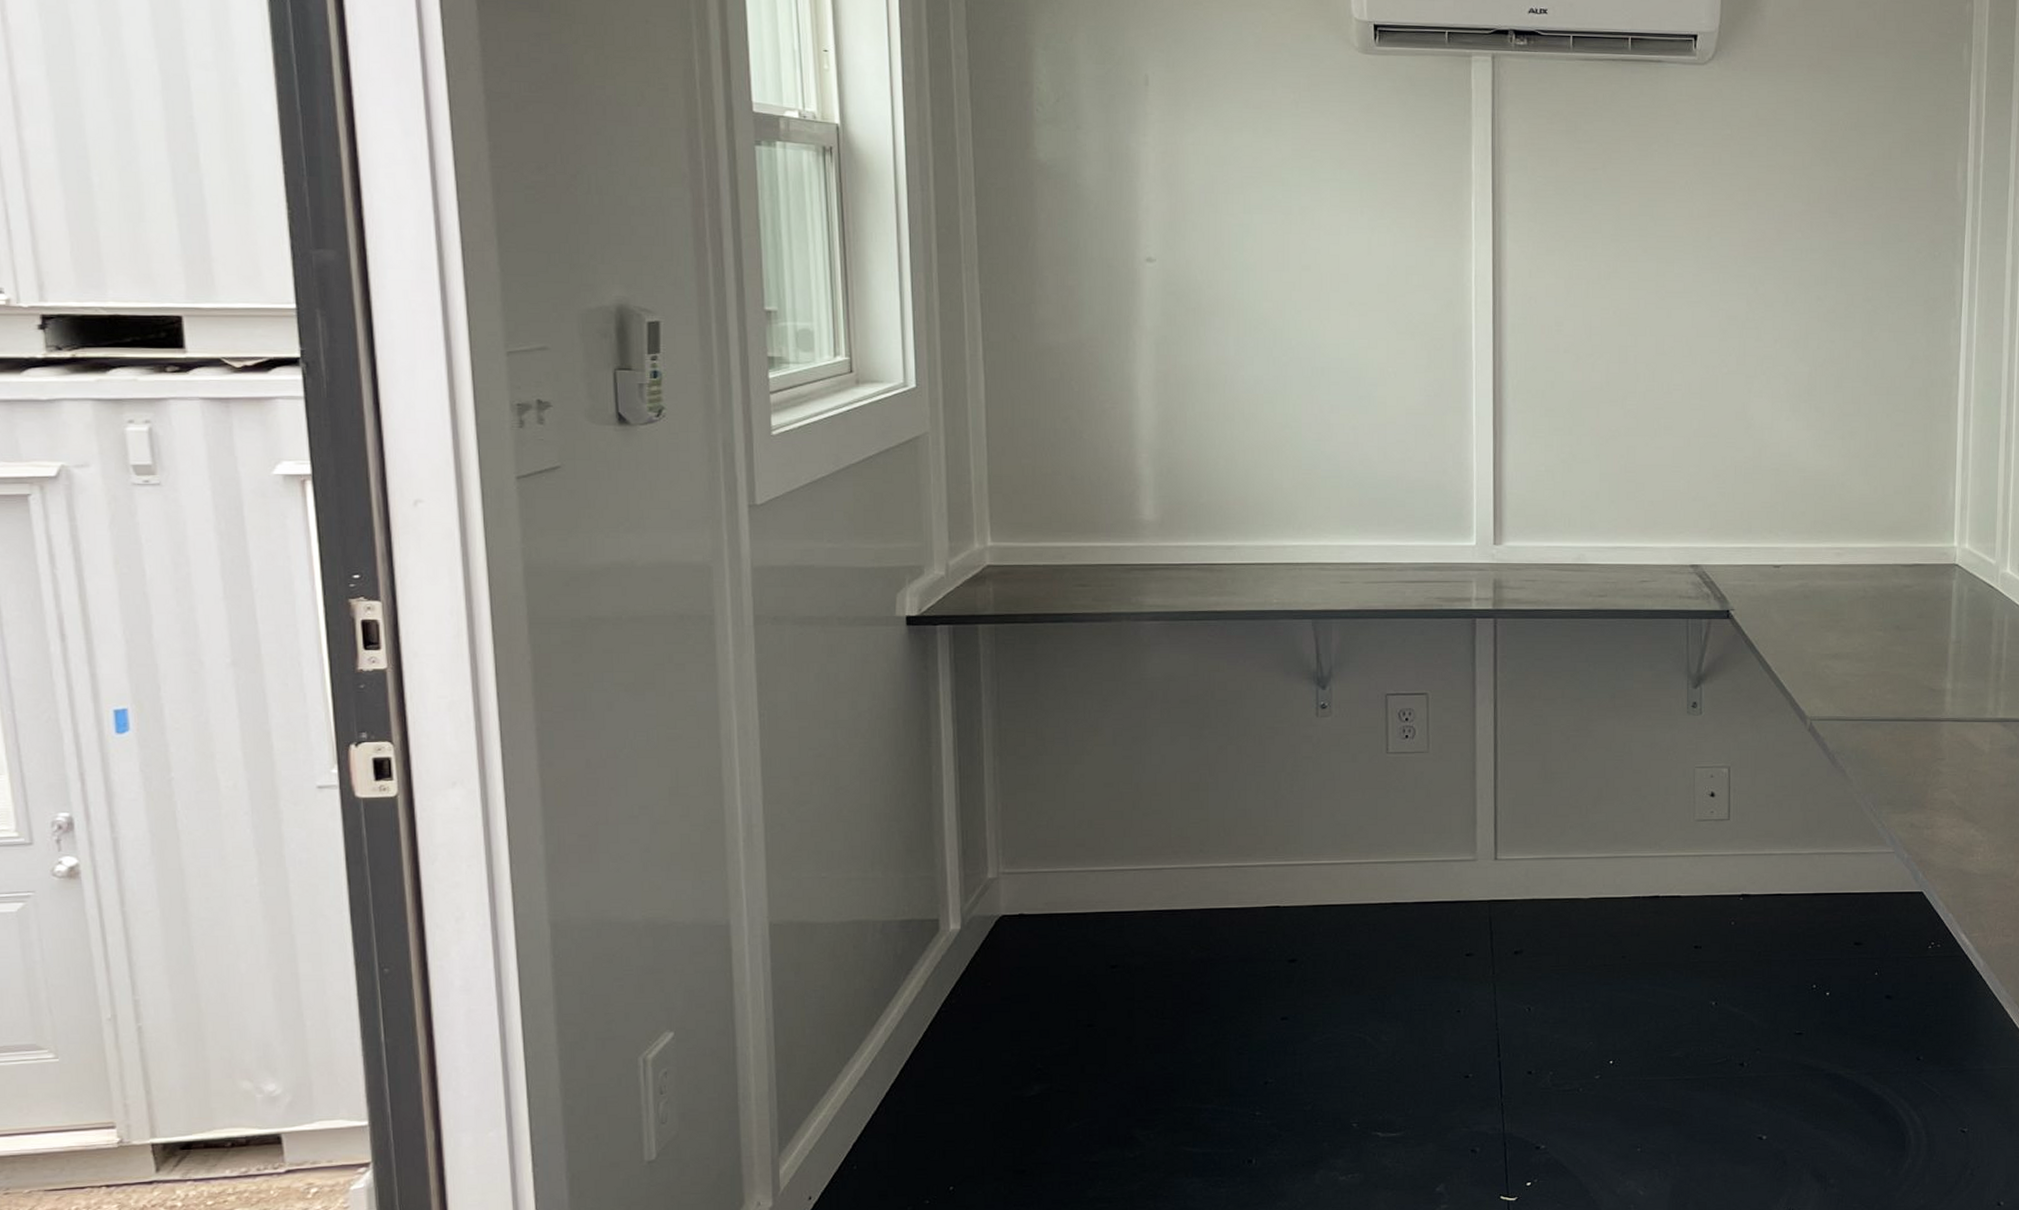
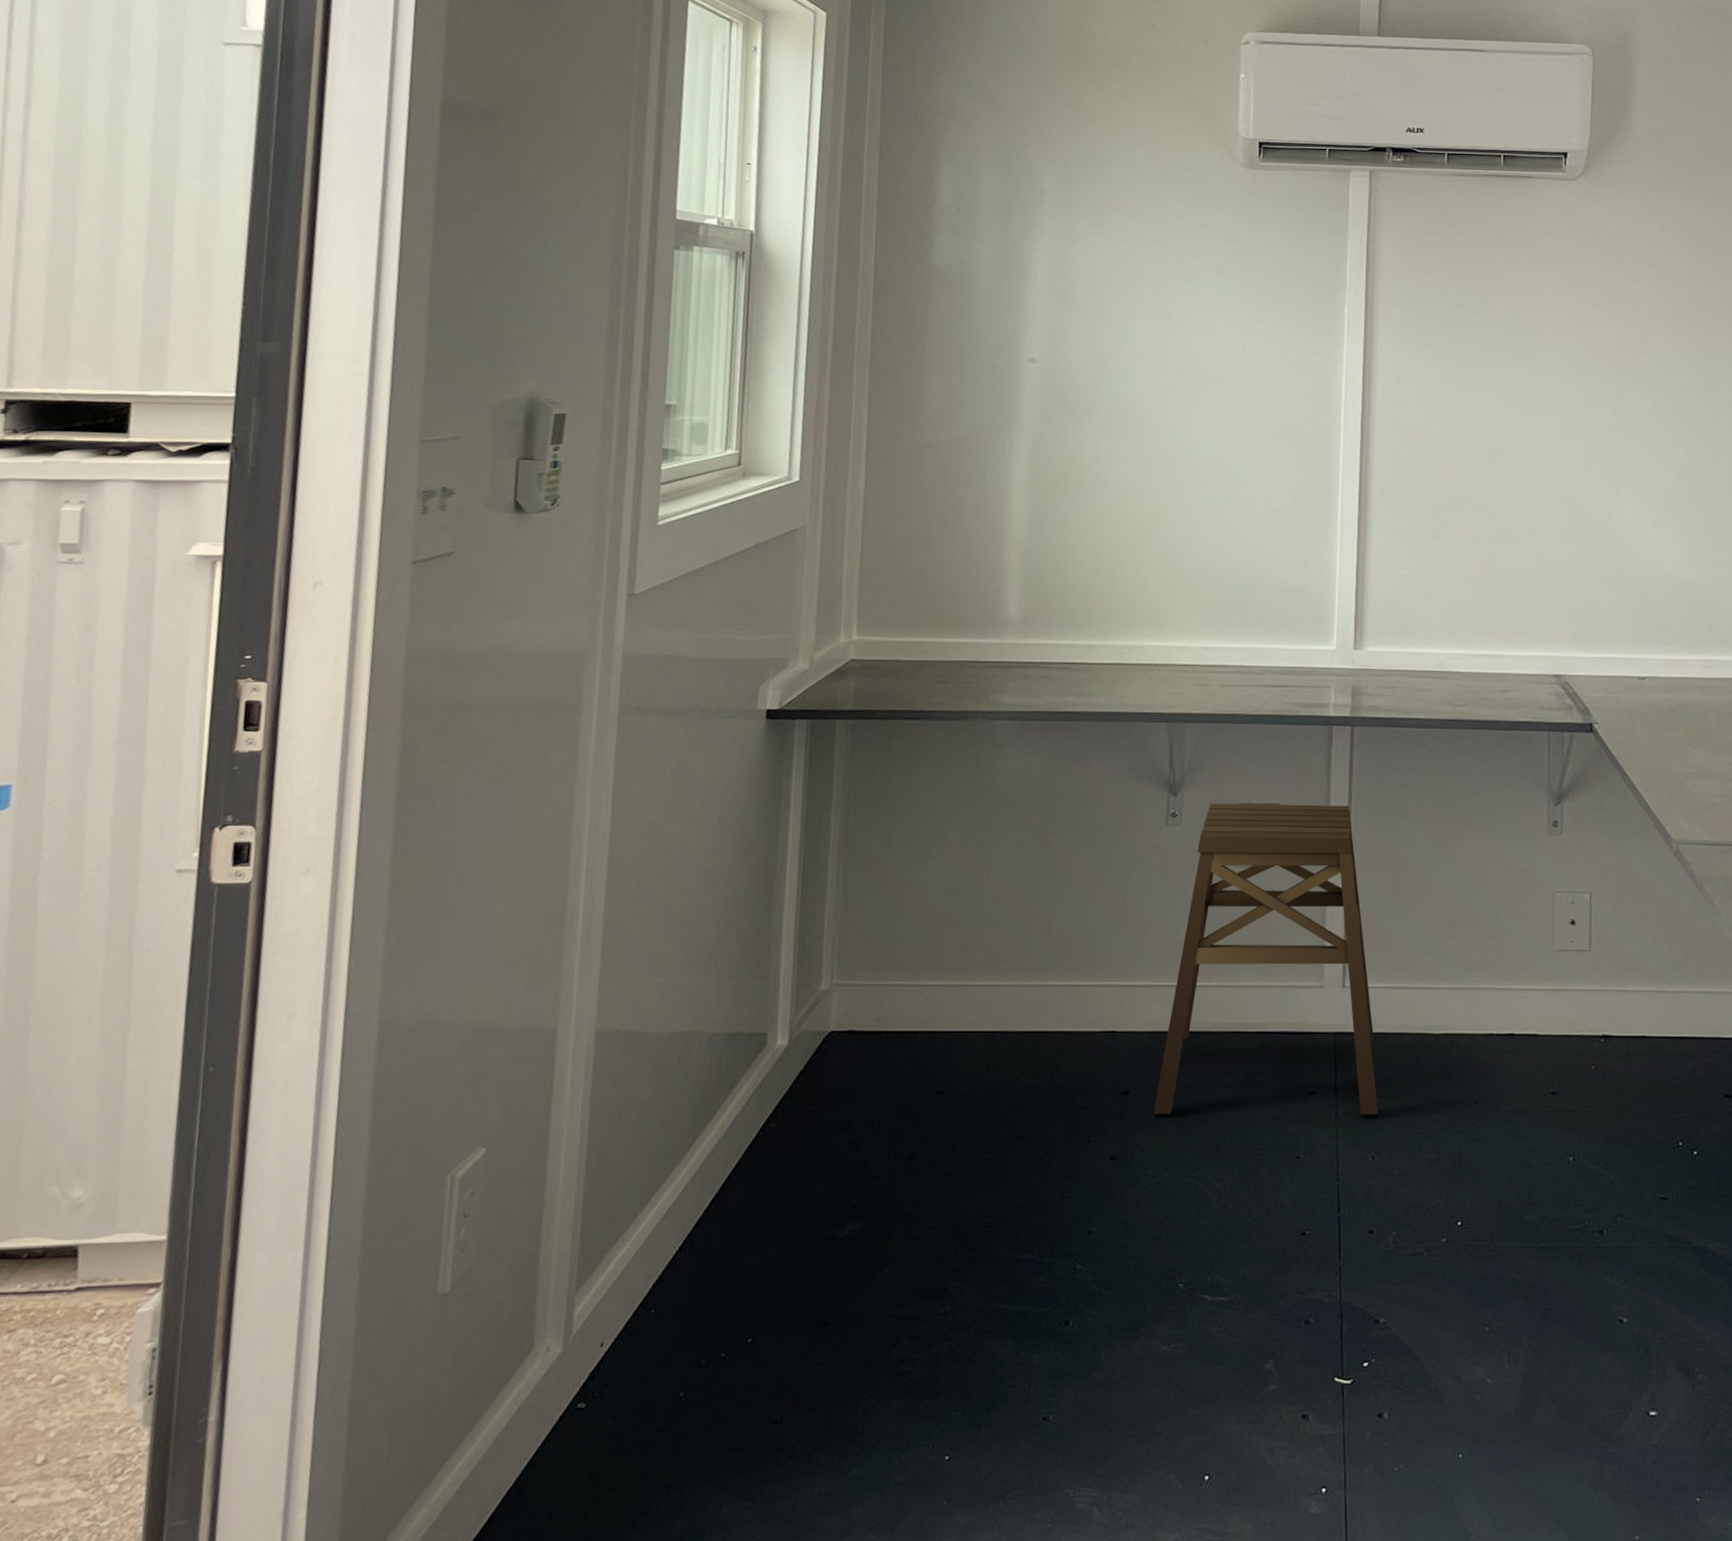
stool: none [1320,693,1532,978] -> present [1153,803,1378,1115]

